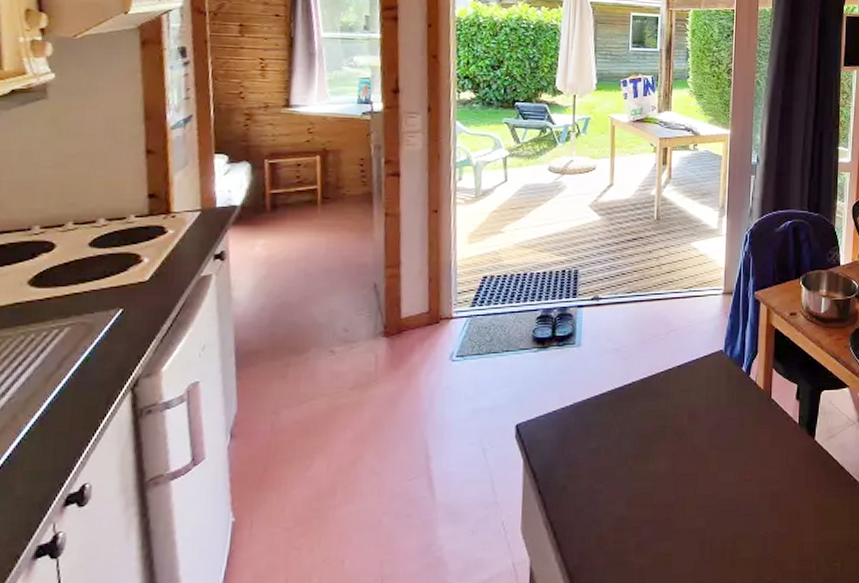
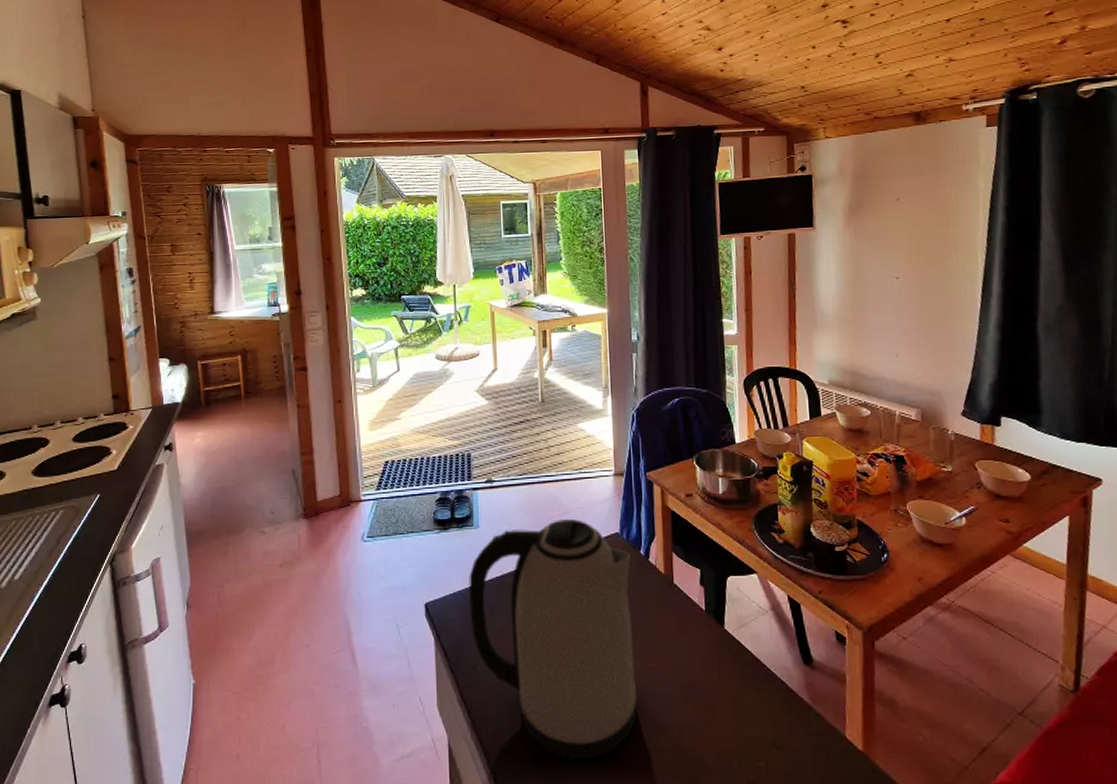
kettle: none [564,337,733,574] -> present [469,519,637,760]

